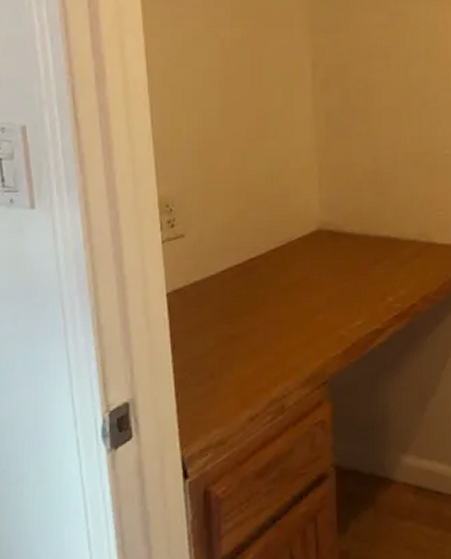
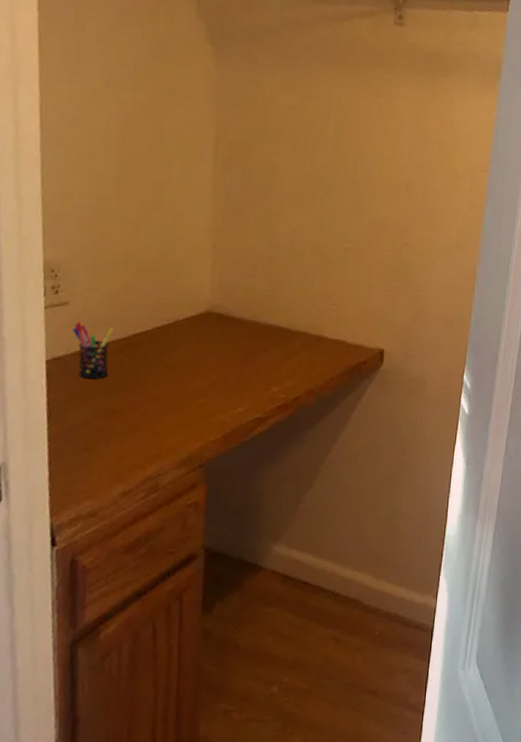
pen holder: none [191,251,229,307] -> present [73,321,113,379]

